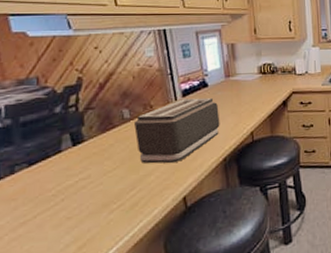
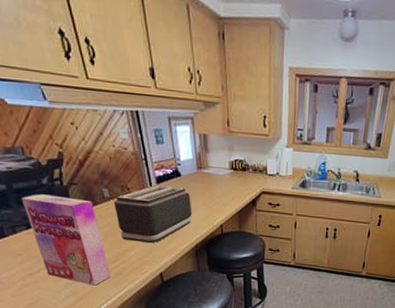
cereal box: none [27,123,125,226] -> present [21,194,111,286]

